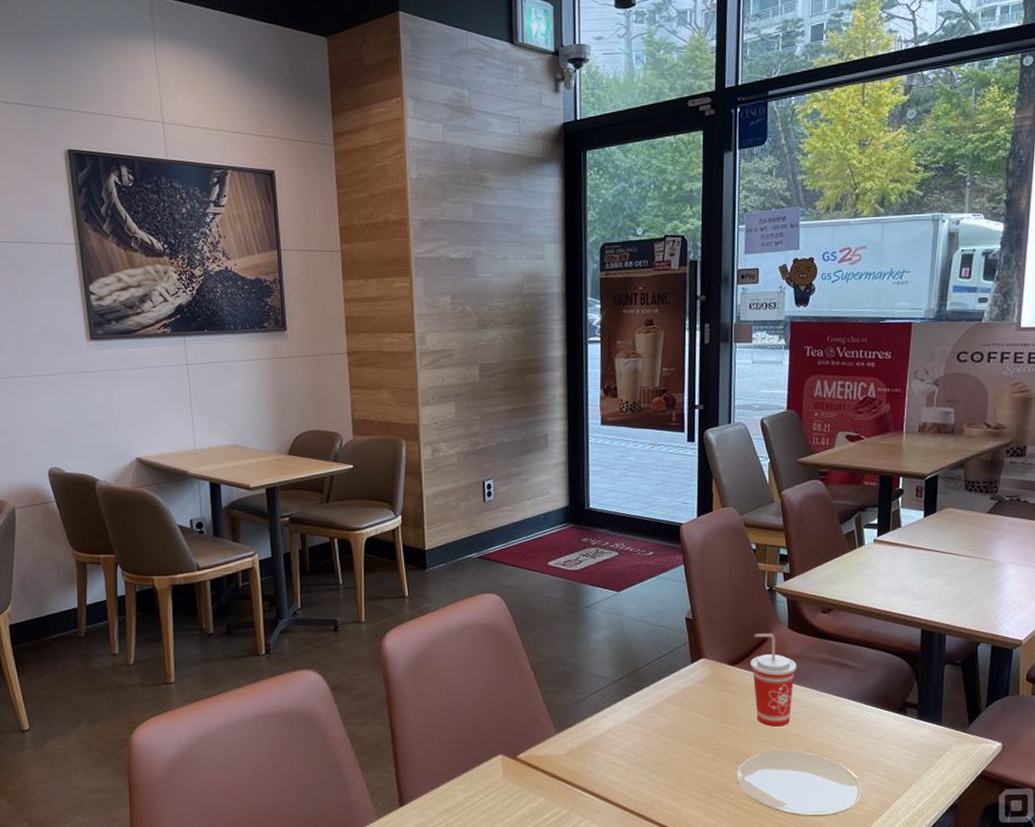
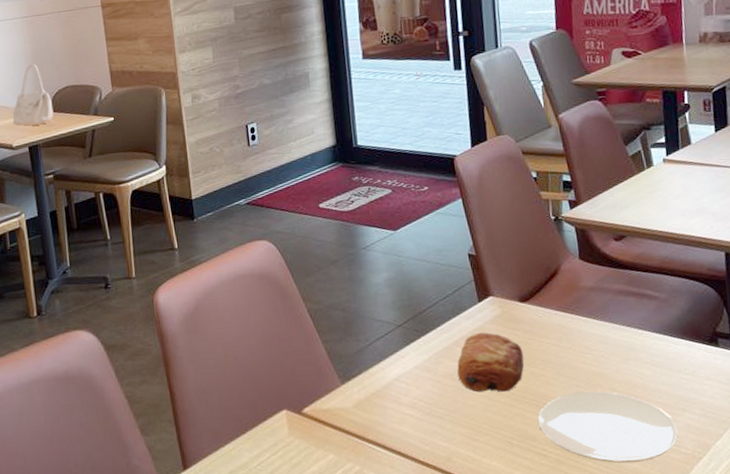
handbag: none [252,407,293,468] -> present [13,64,54,126]
pastry: none [666,691,729,747] -> present [457,332,524,392]
beverage cup: present [751,633,797,727] -> none [542,265,593,366]

